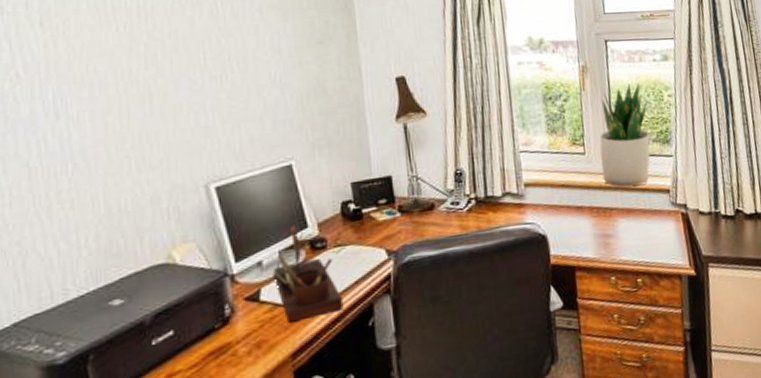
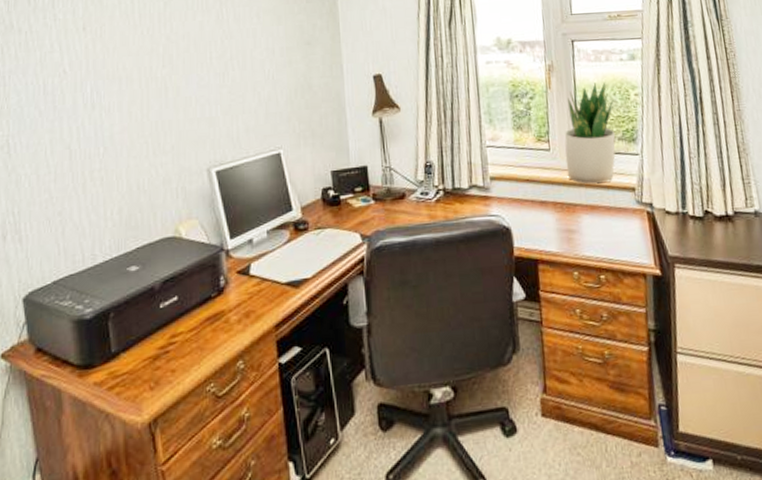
desk organizer: present [272,225,344,323] -> none [261,208,322,296]

